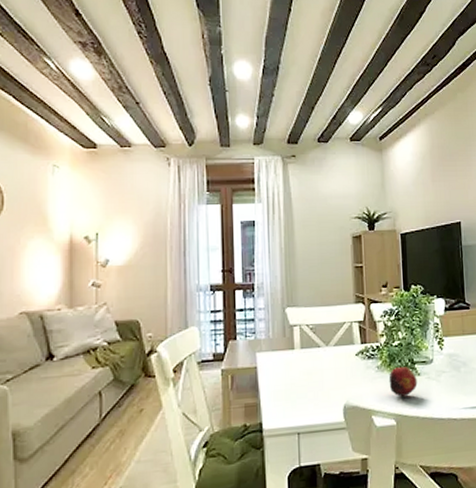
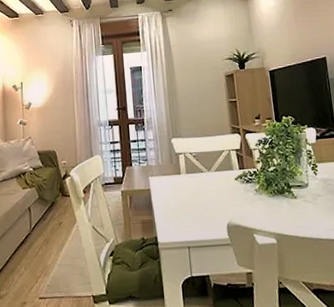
fruit: present [389,367,418,397] -> none [267,190,295,217]

